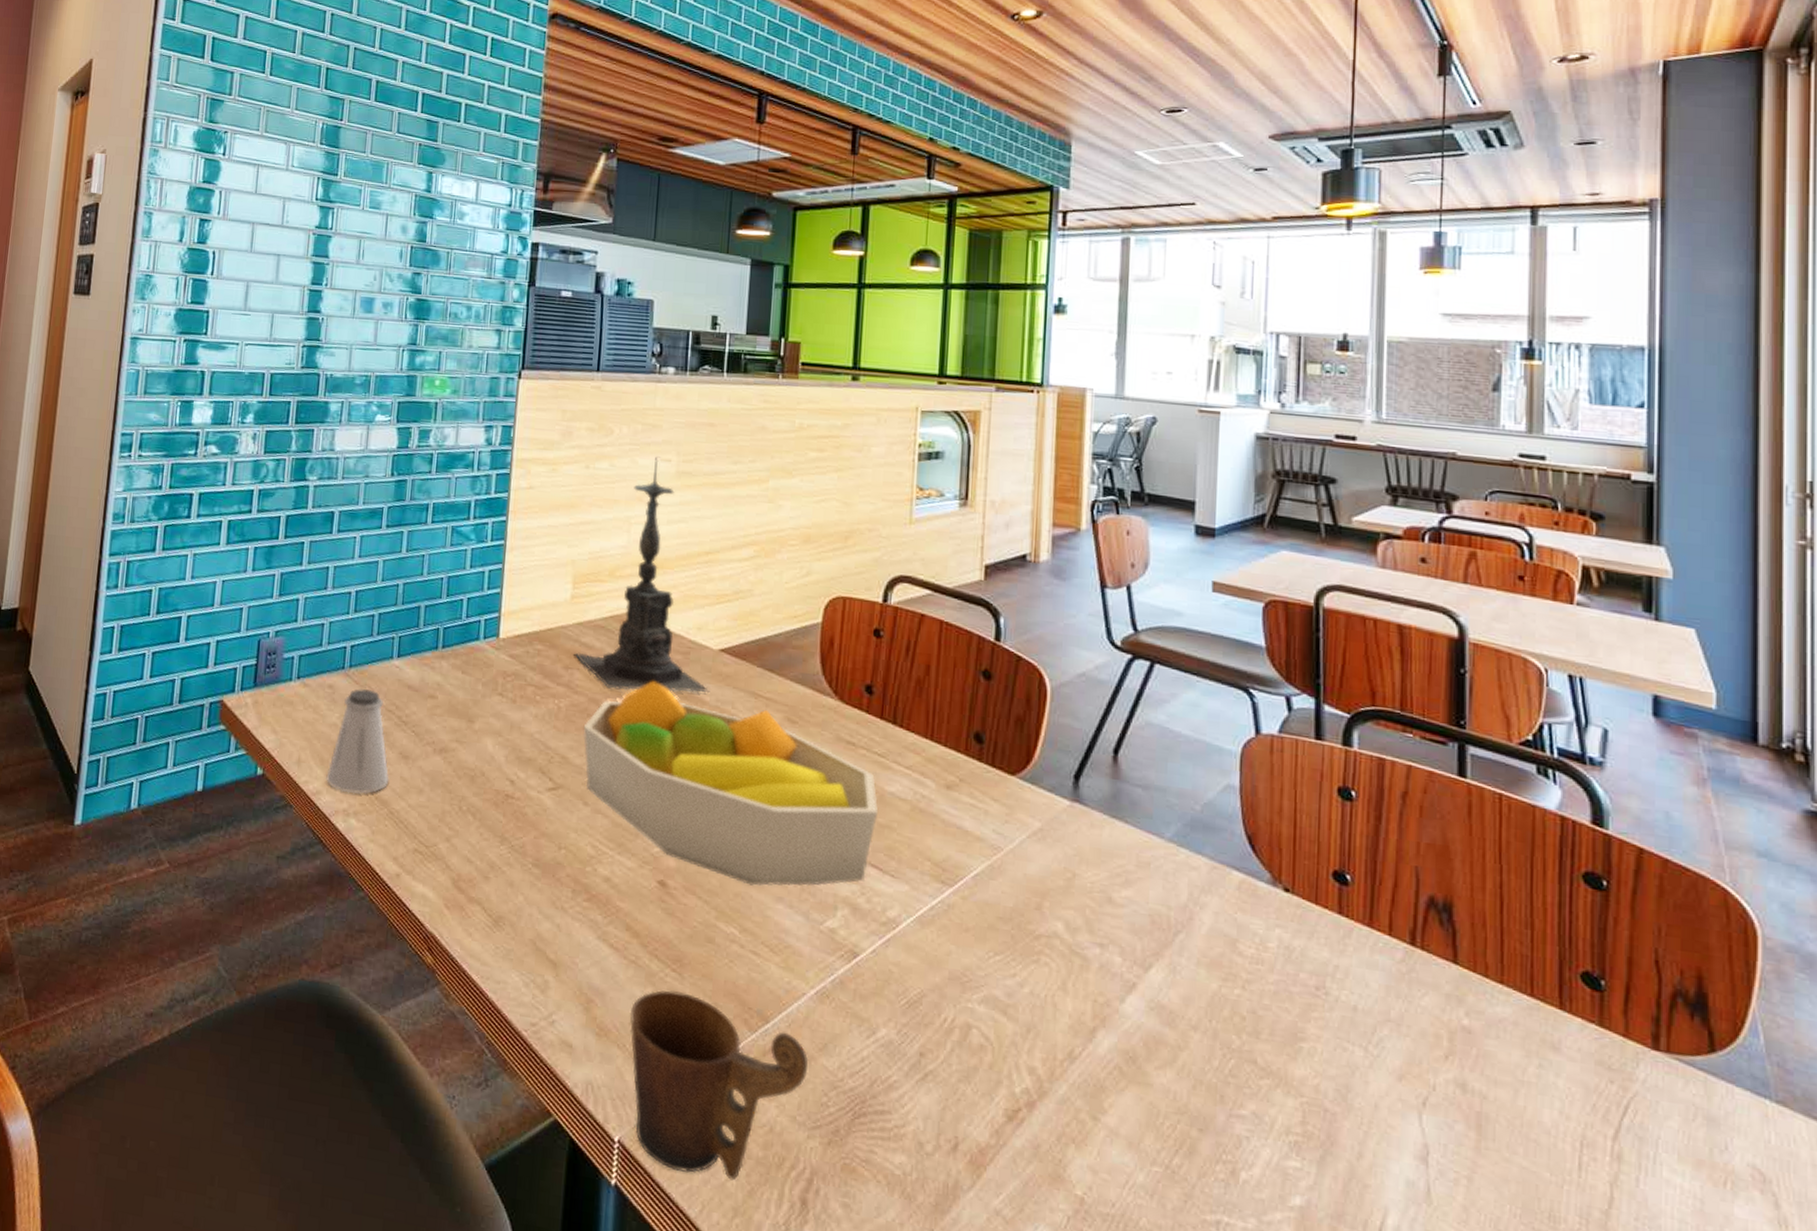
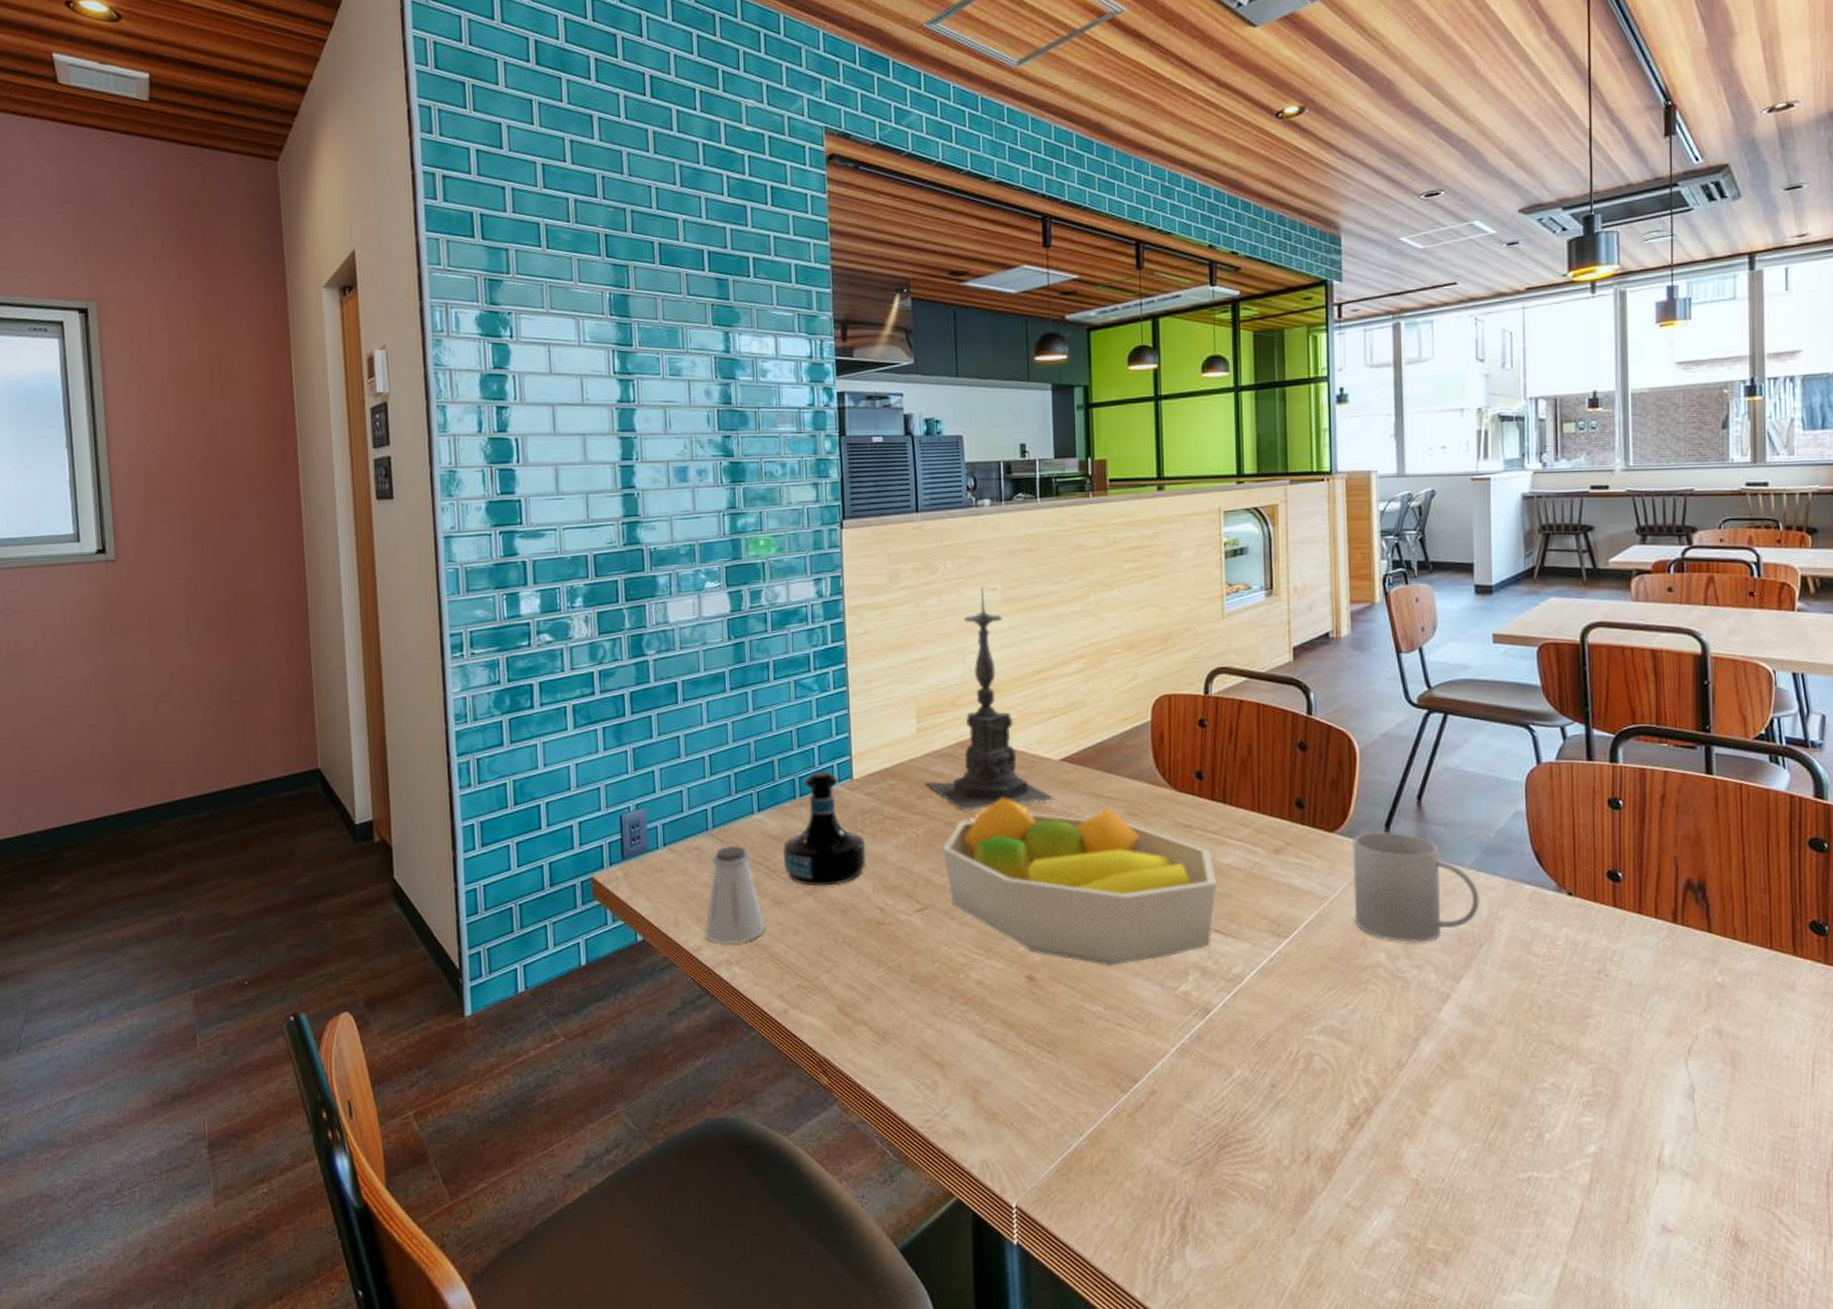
tequila bottle: none [416,624,504,748] -> present [782,771,866,886]
mug: present [629,990,809,1181] -> none [1014,1070,1177,1222]
mug: none [1031,781,1180,918] -> present [1353,831,1481,944]

